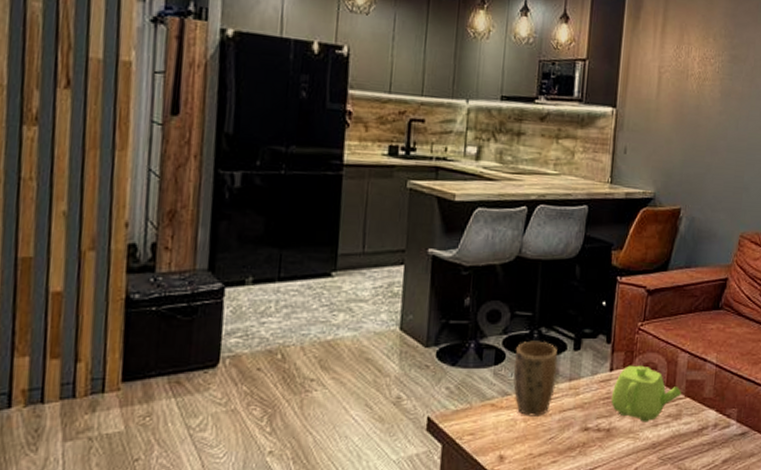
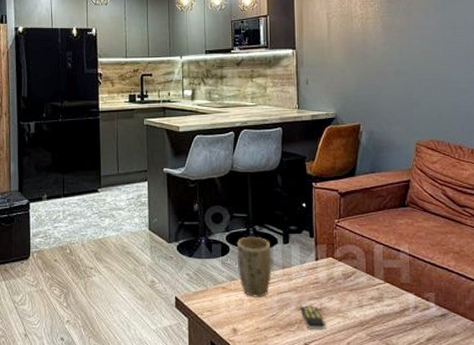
remote control: none [584,426,612,455] -> present [300,306,325,330]
teapot: present [611,365,681,422] -> none [319,255,381,304]

